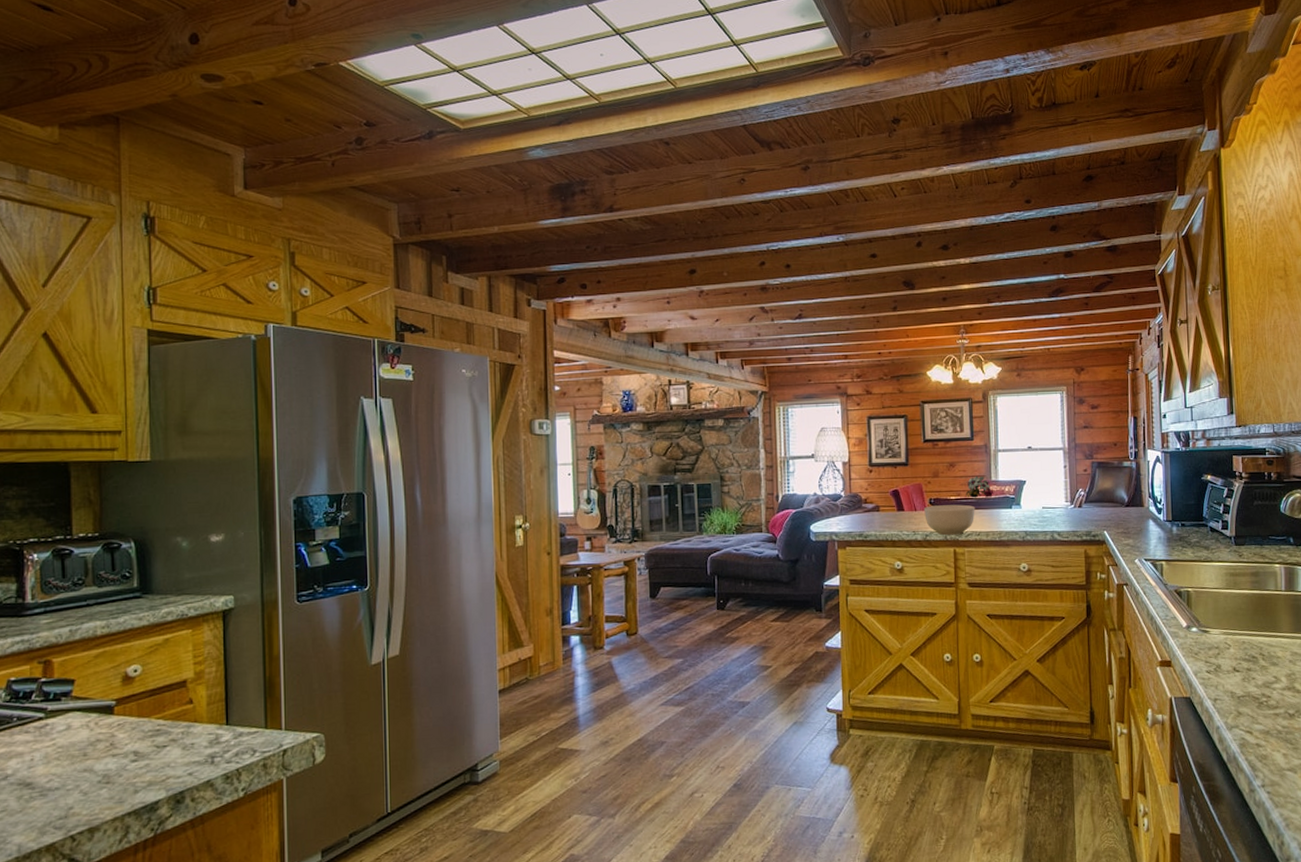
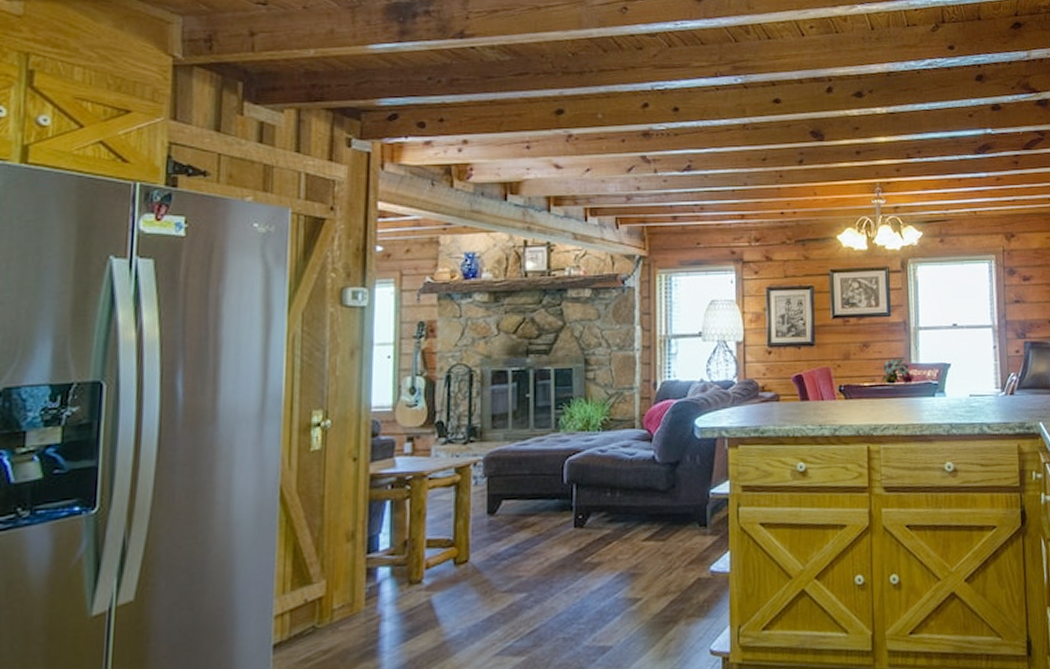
bowl: present [923,504,975,536] -> none [832,392,893,430]

